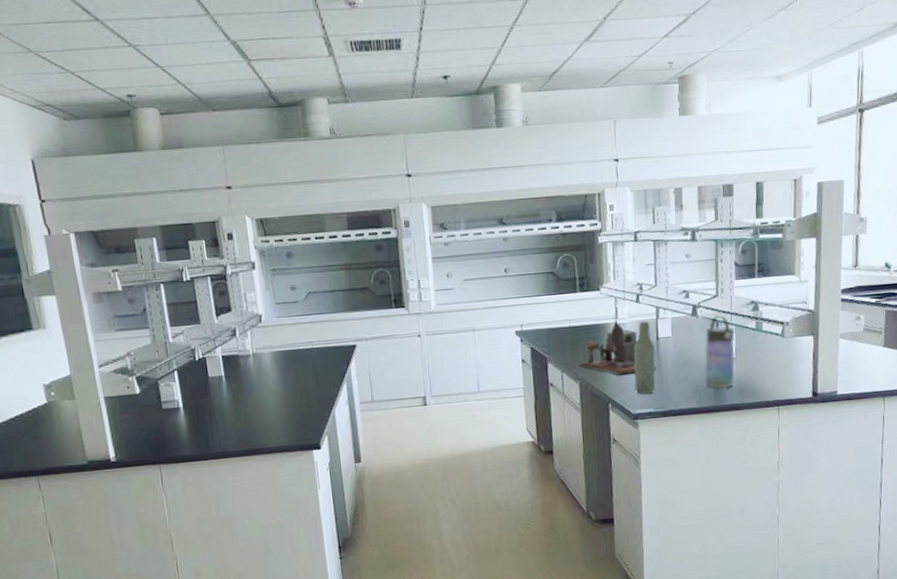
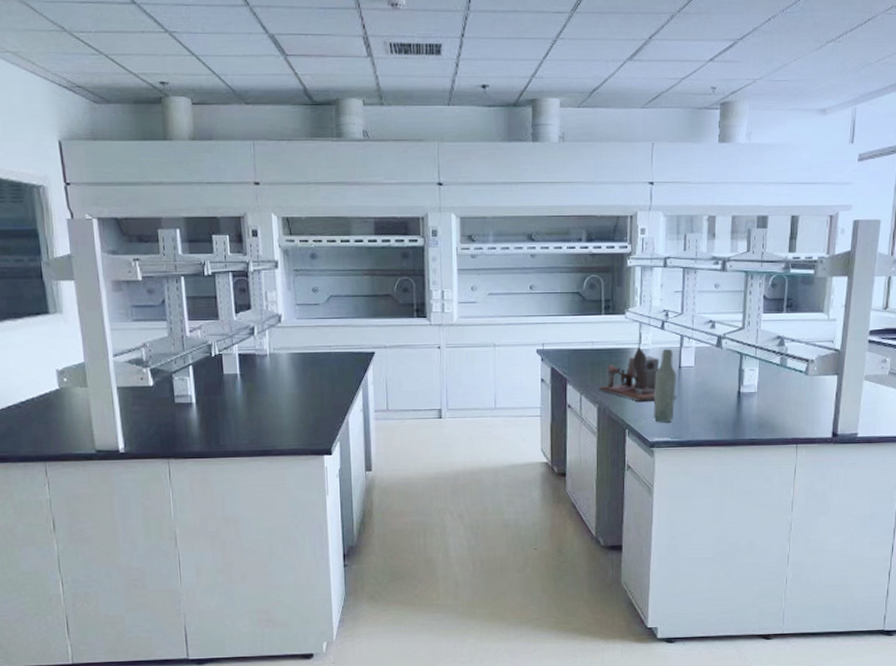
water bottle: present [704,314,735,388] -> none [725,347,759,422]

